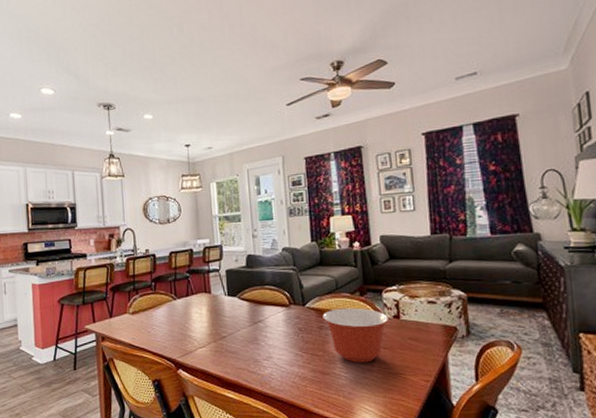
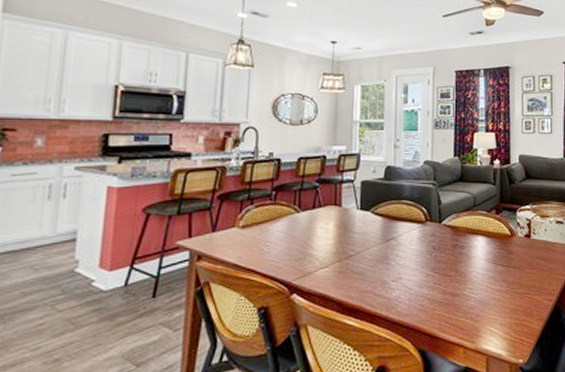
mixing bowl: present [322,307,388,363] -> none [458,226,520,283]

